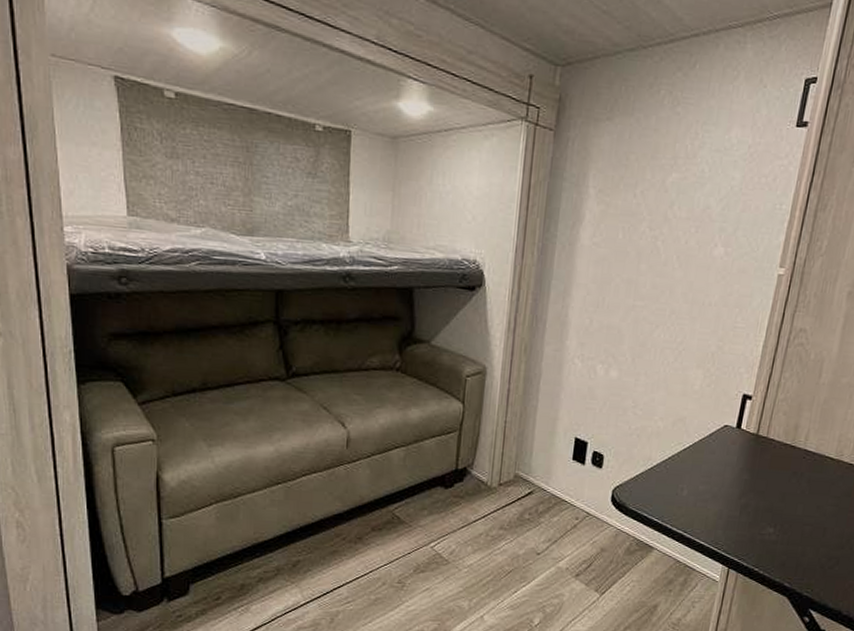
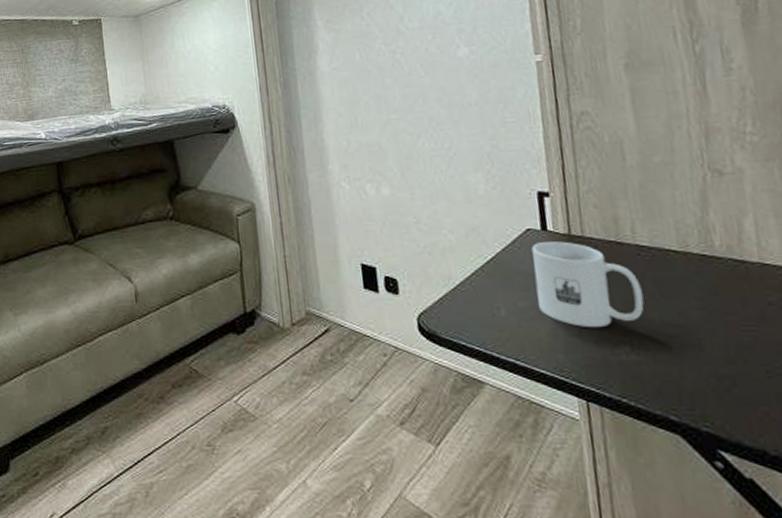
mug: none [715,438,798,513] -> present [531,241,644,328]

